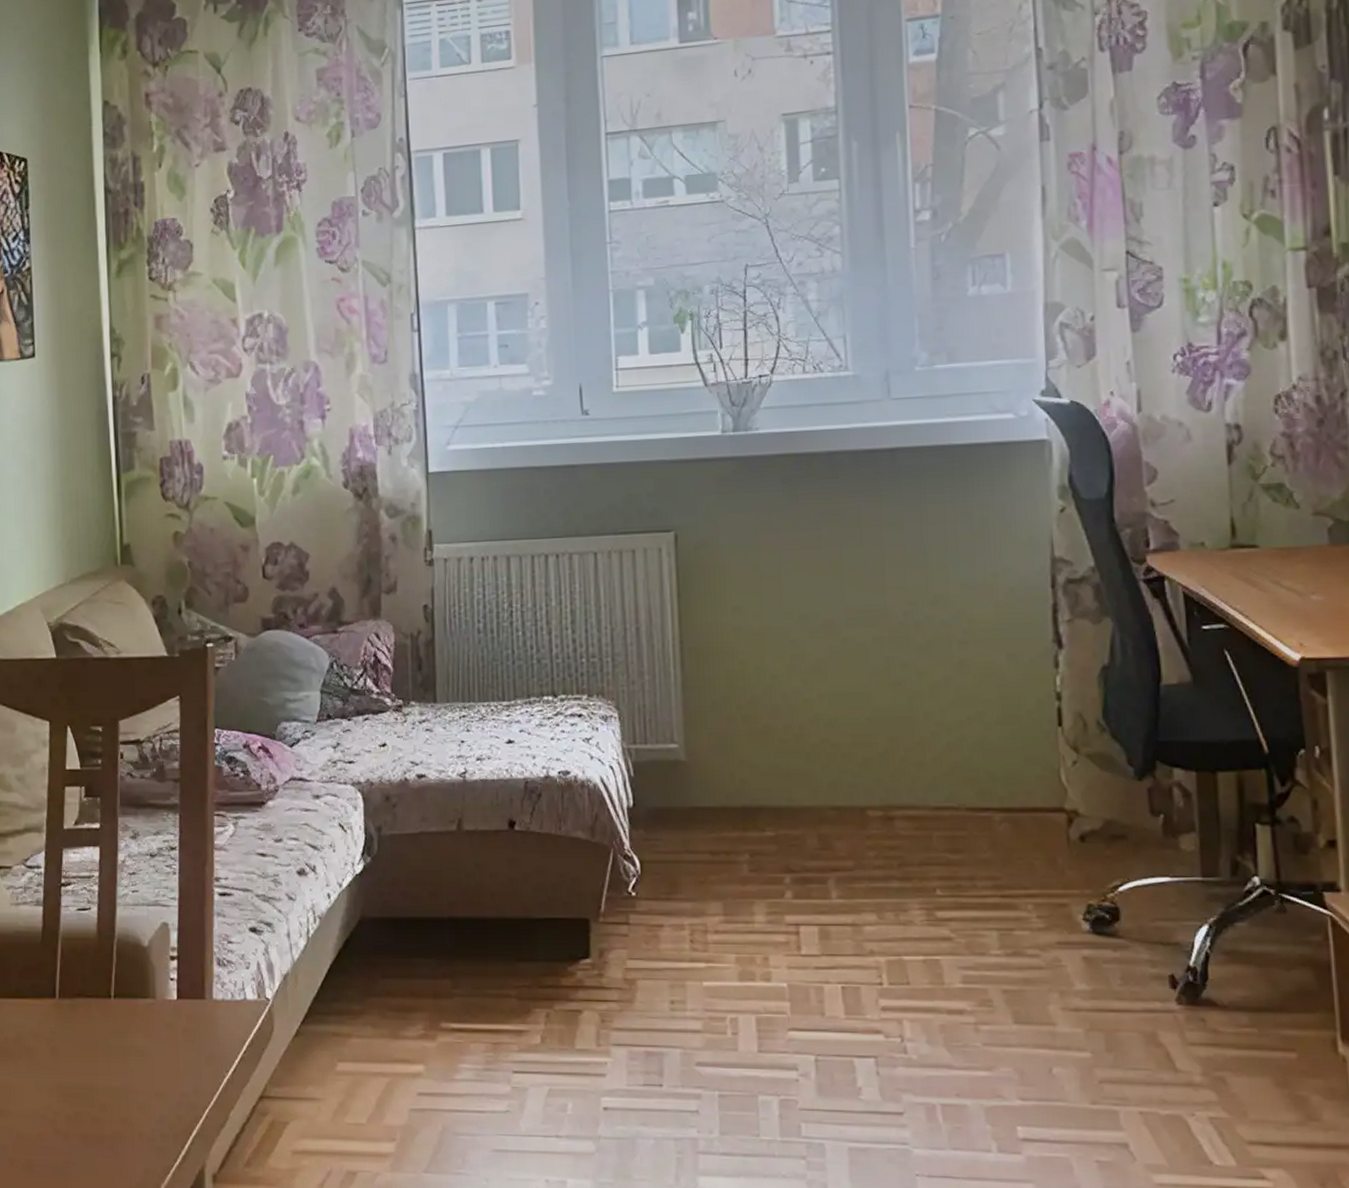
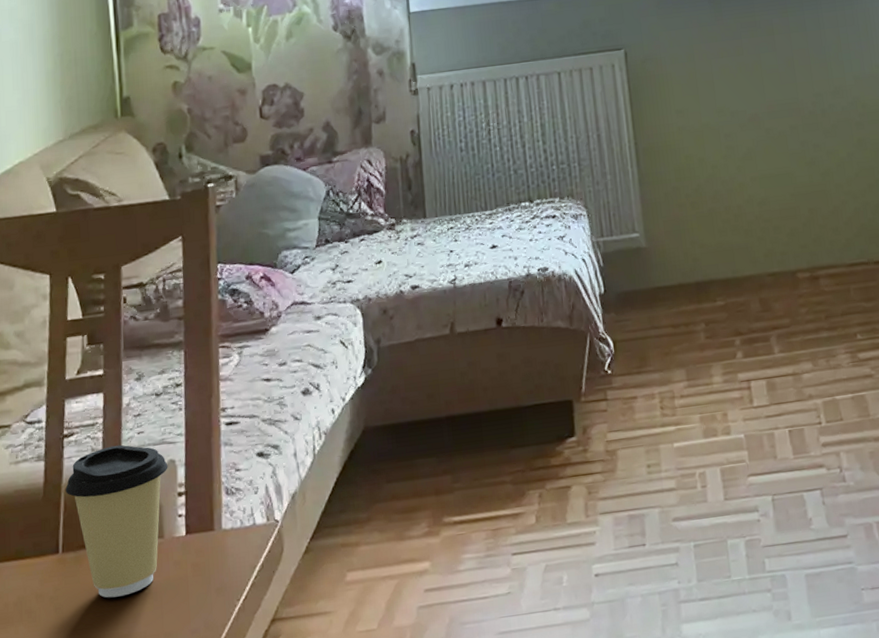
coffee cup: none [62,900,161,1049] -> present [65,445,168,598]

